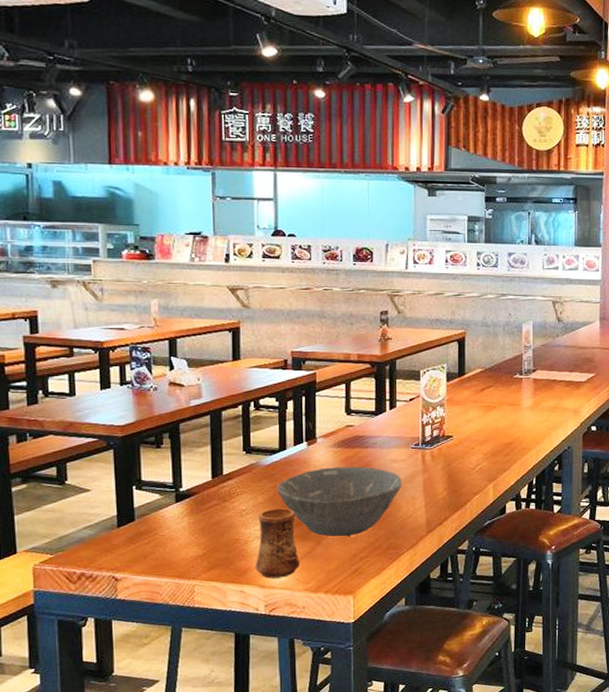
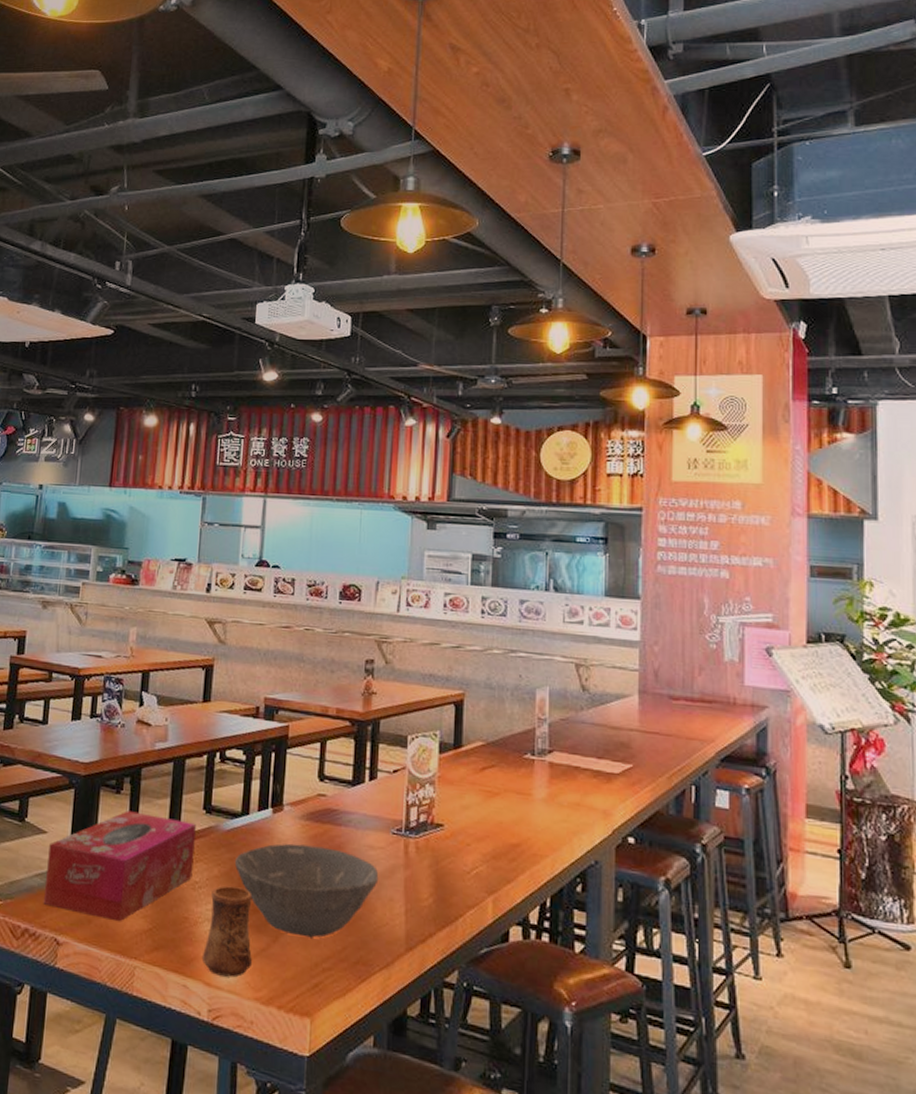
tissue box: none [94,461,239,553] -> present [43,810,196,922]

